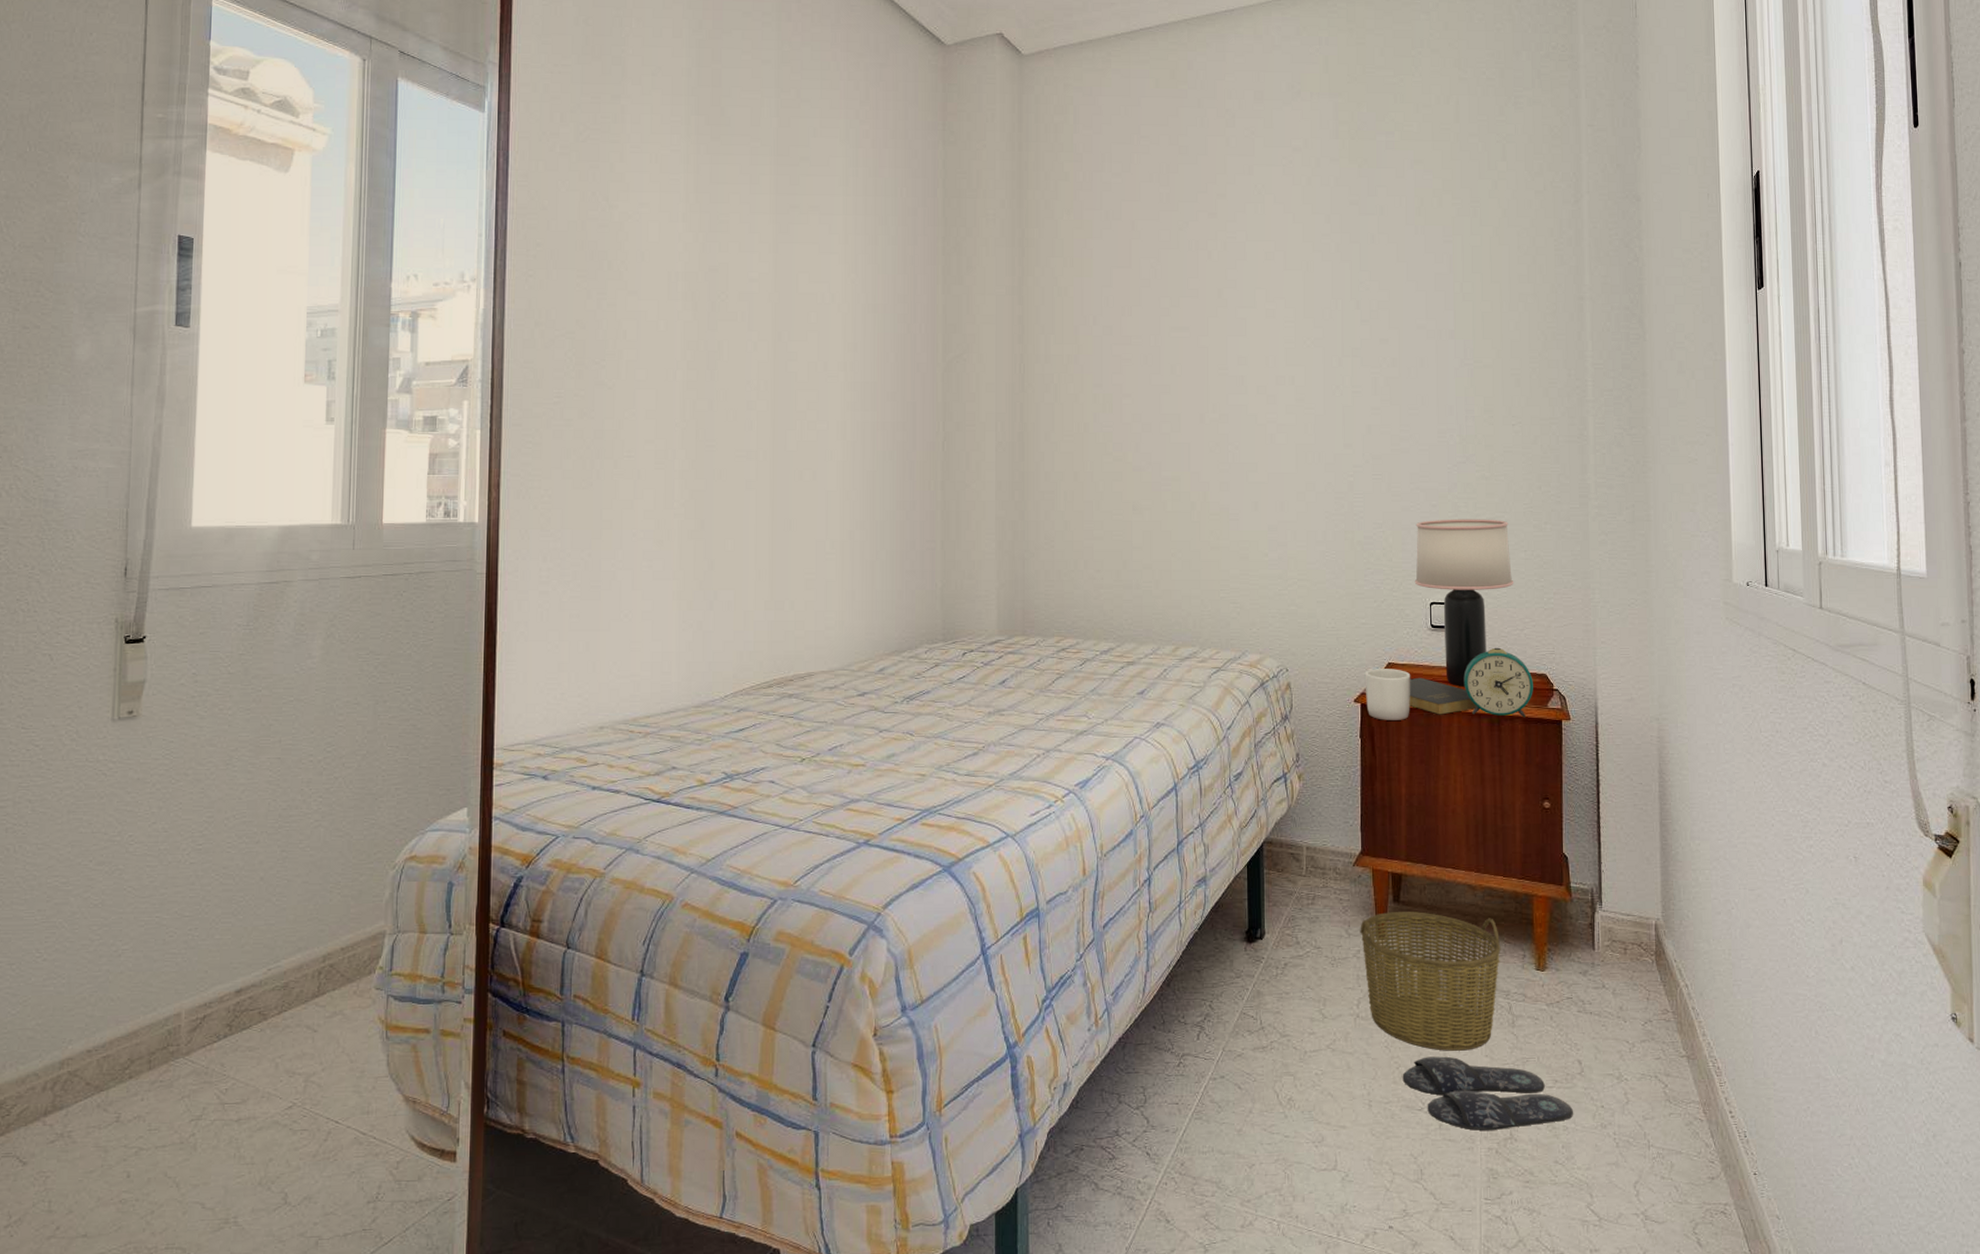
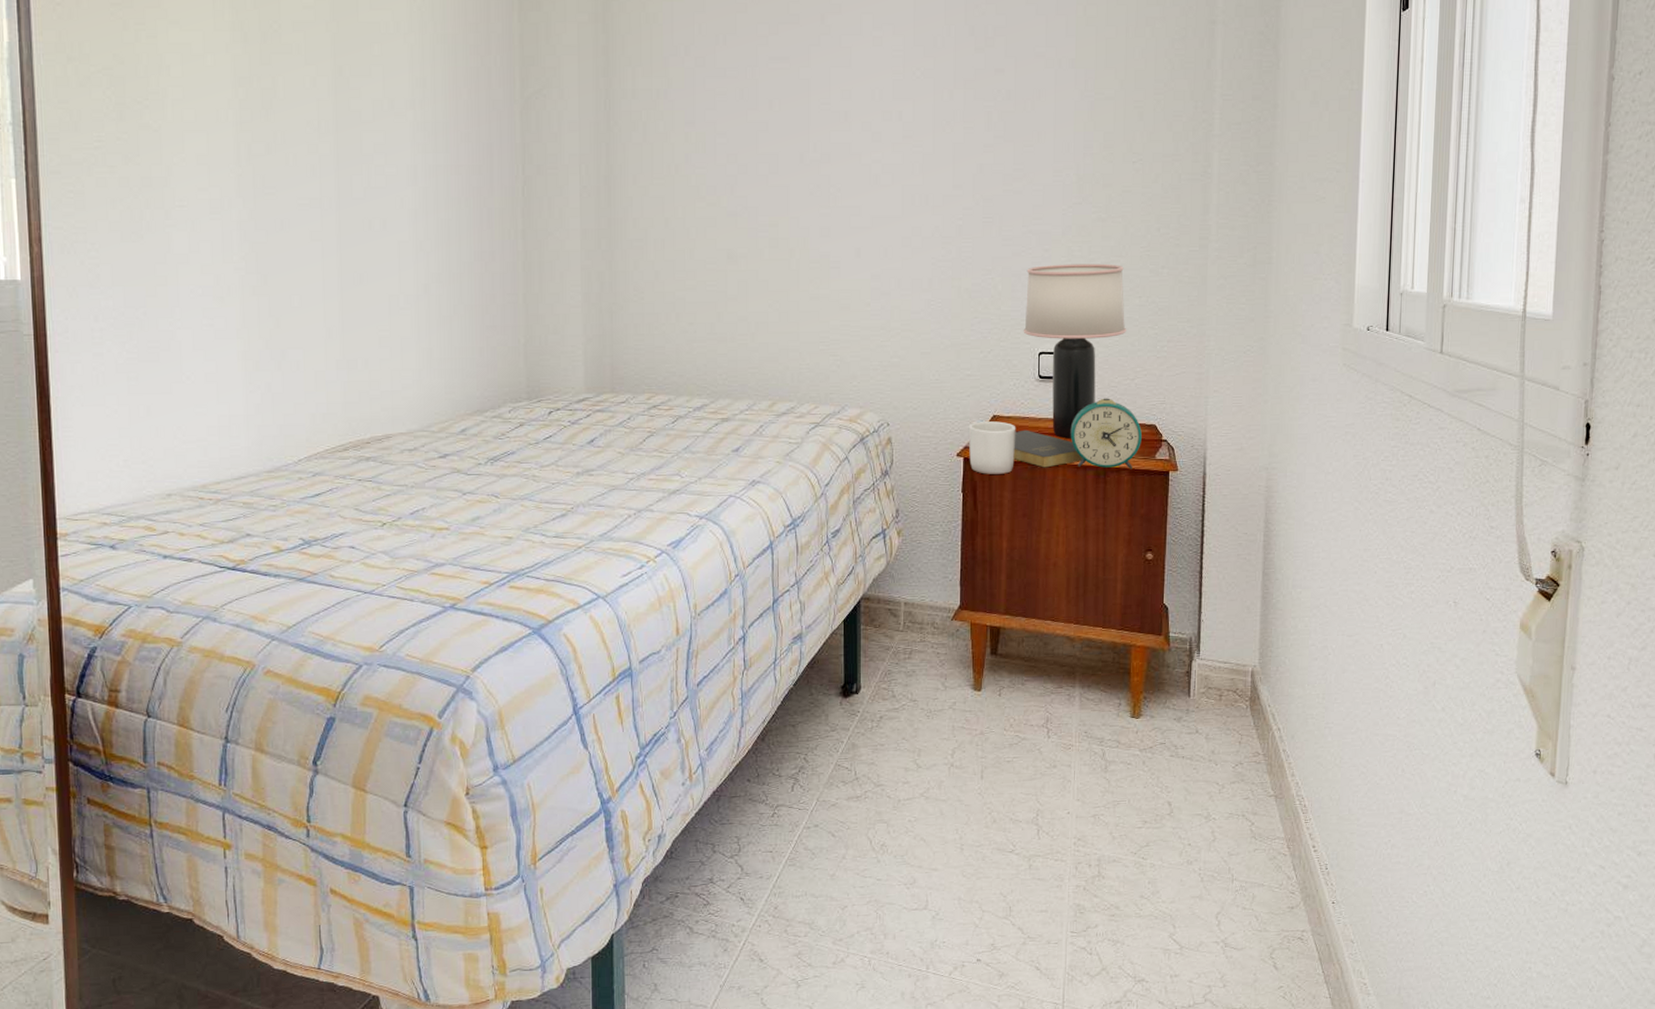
basket: present [1360,911,1501,1051] -> none [956,663,1097,796]
slippers: present [1403,1056,1573,1130] -> none [995,801,1161,870]

